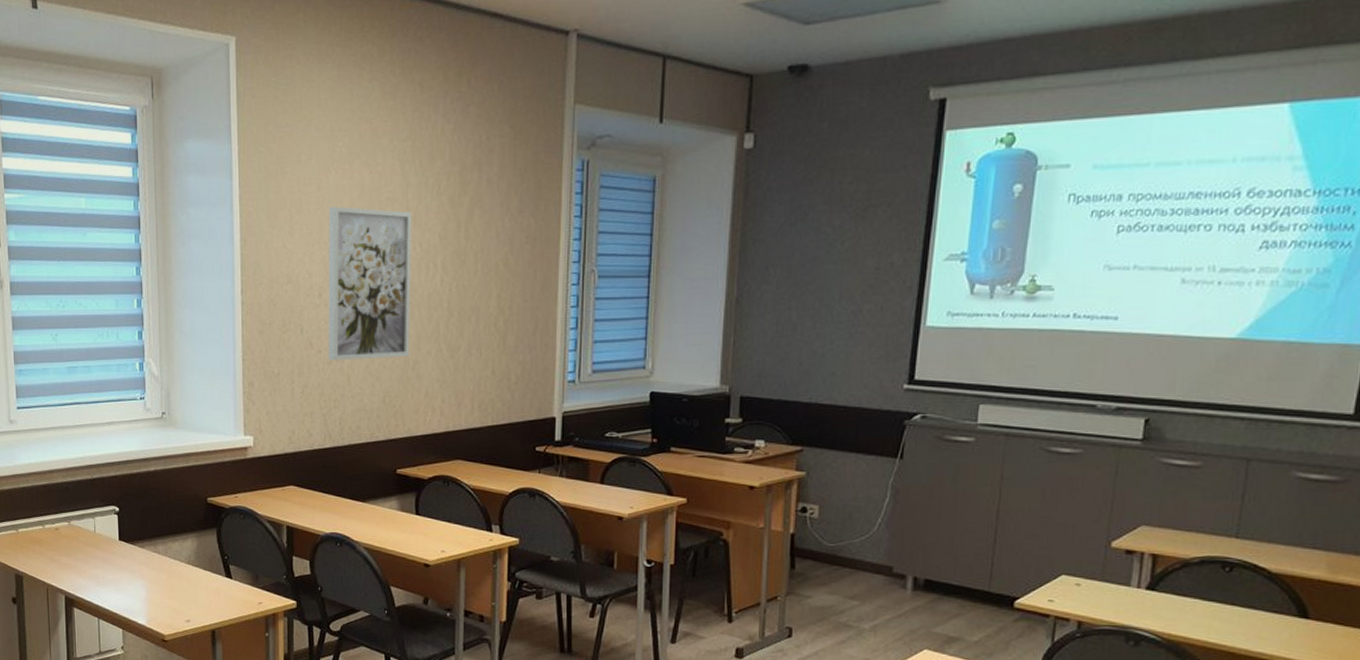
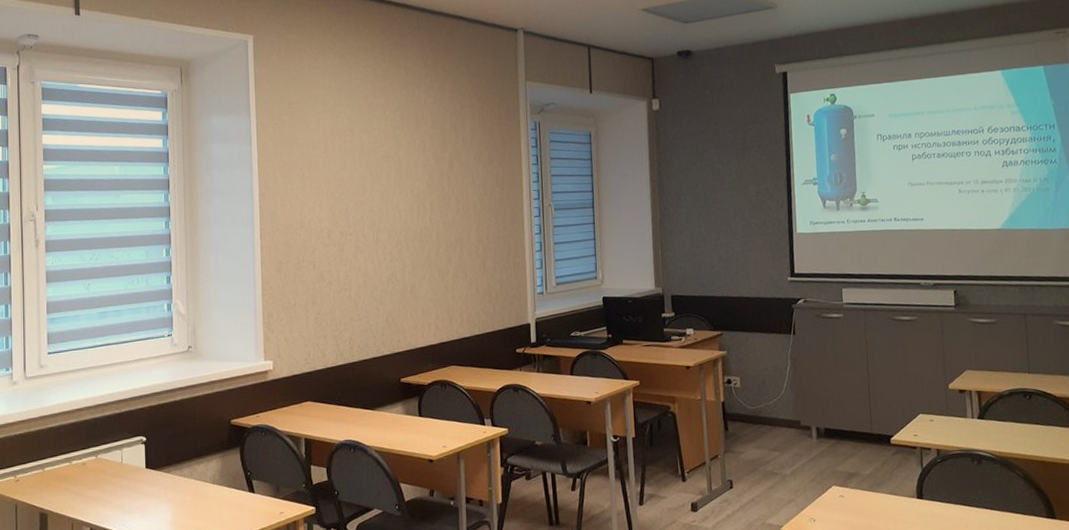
wall art: present [328,206,412,361] -> none [334,164,407,290]

